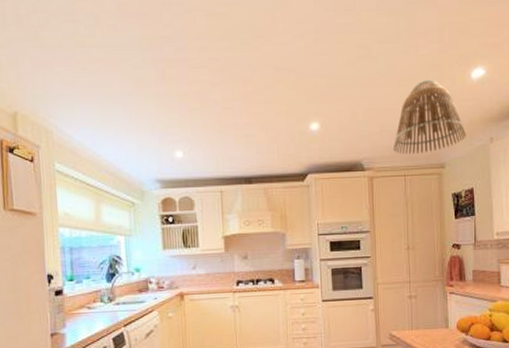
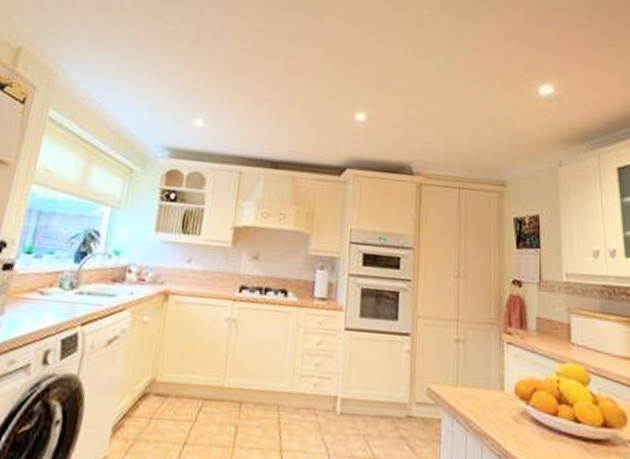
lamp shade: present [393,79,466,154] -> none [447,87,532,166]

